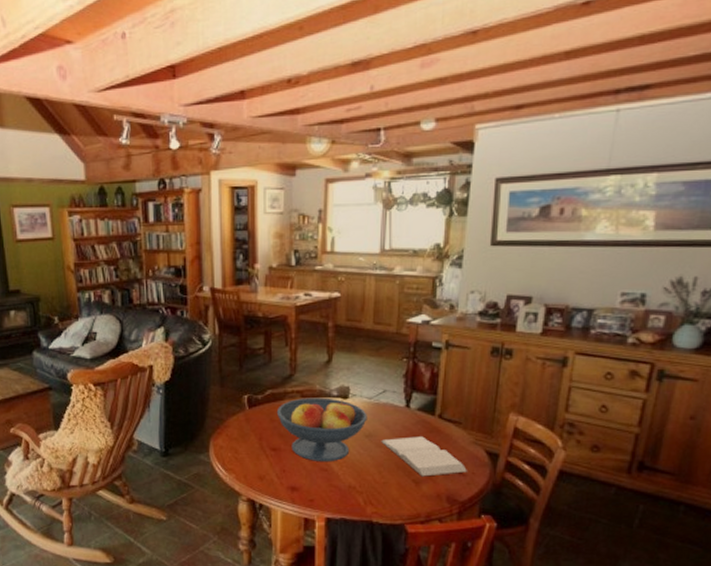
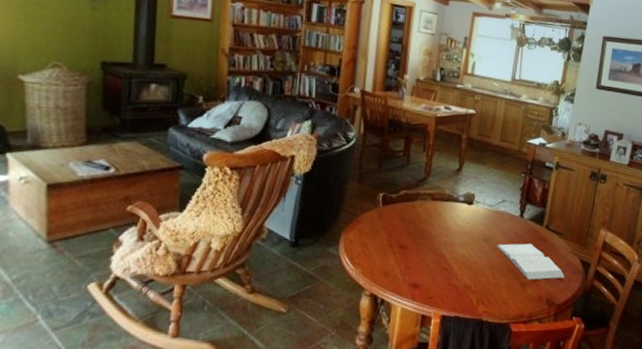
fruit bowl: present [276,397,367,462] -> none [407,200,488,262]

